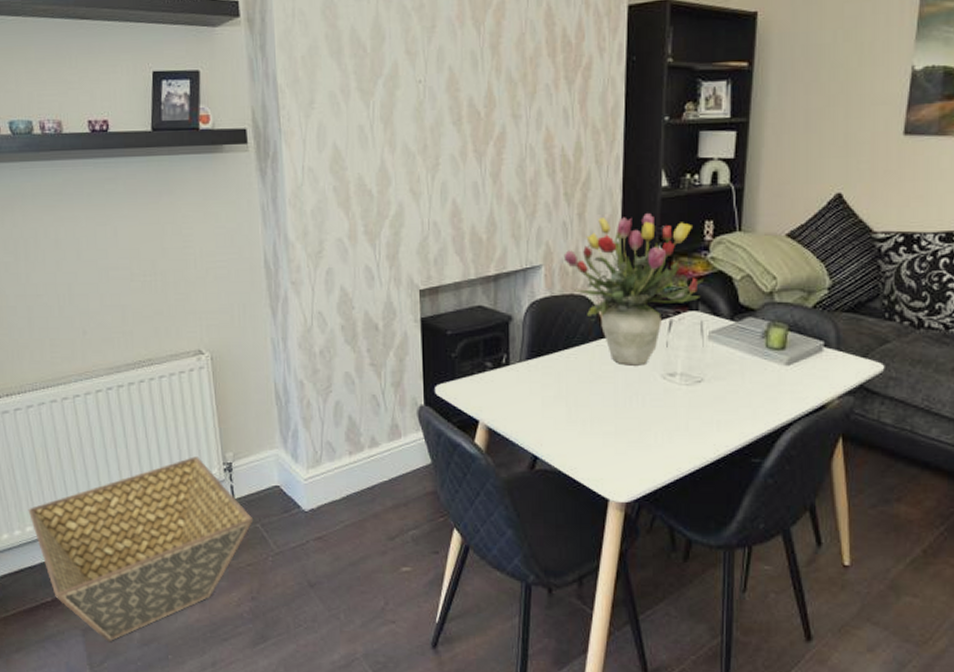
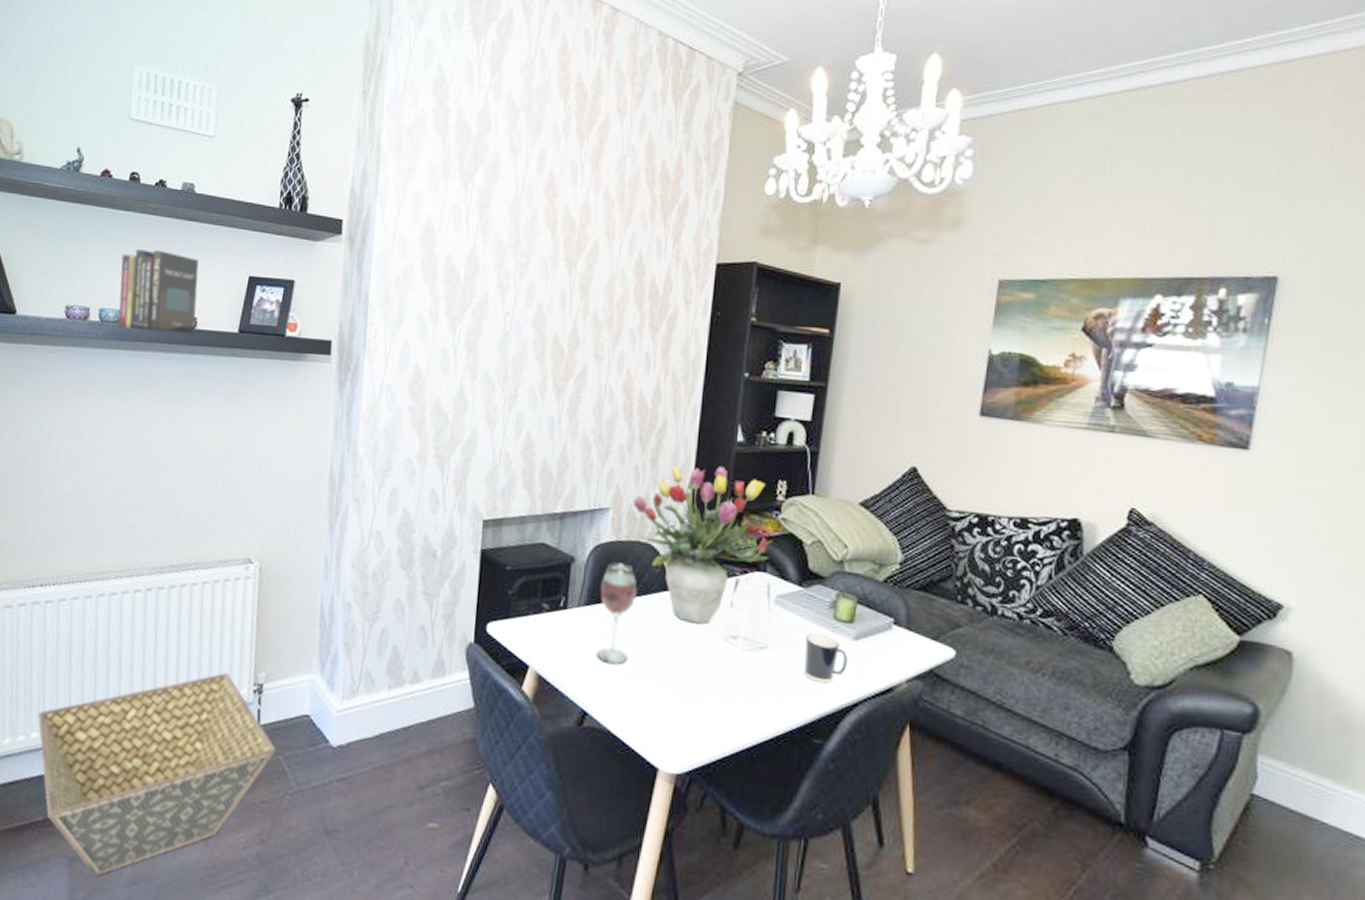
books: none [20,54,108,139] -> present [118,249,199,333]
wineglass: none [539,316,575,412] -> present [596,562,638,665]
mug: none [740,364,781,407] -> present [804,634,847,683]

